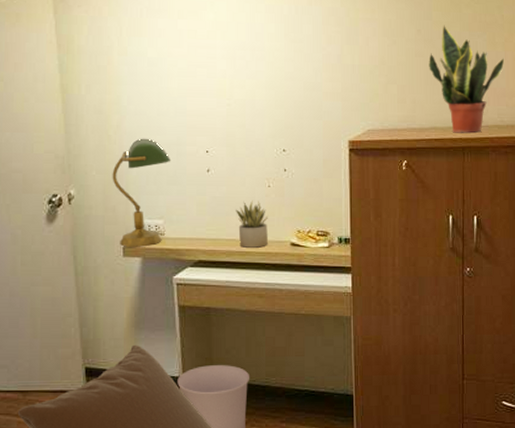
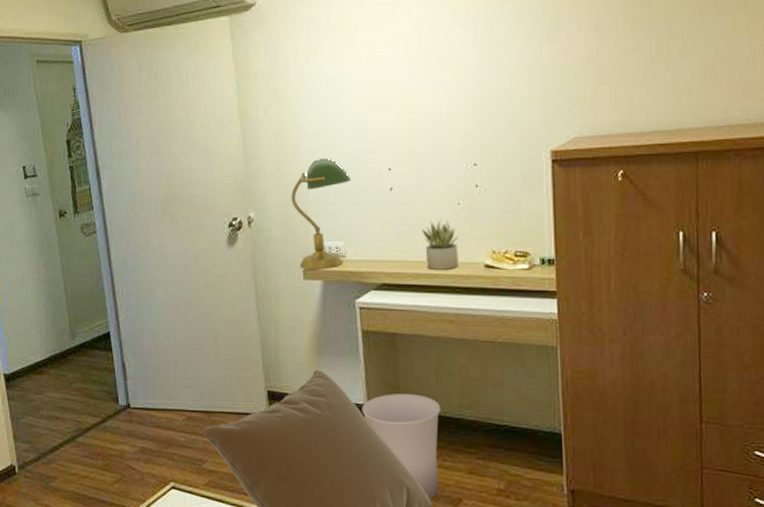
potted plant: present [429,25,505,133] -> none [649,12,750,136]

